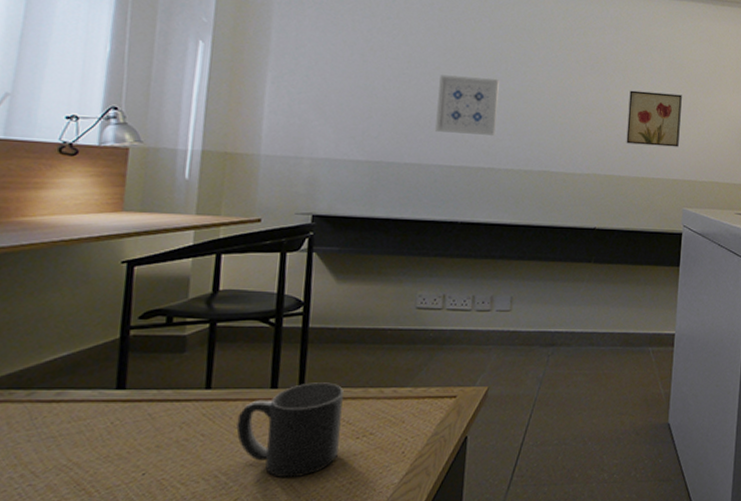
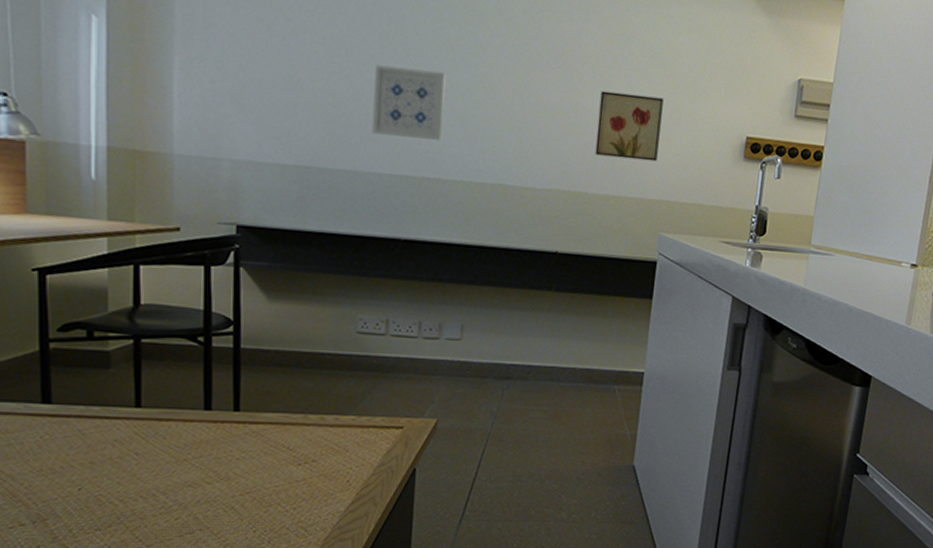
mug: present [236,382,344,478] -> none [171,406,282,501]

